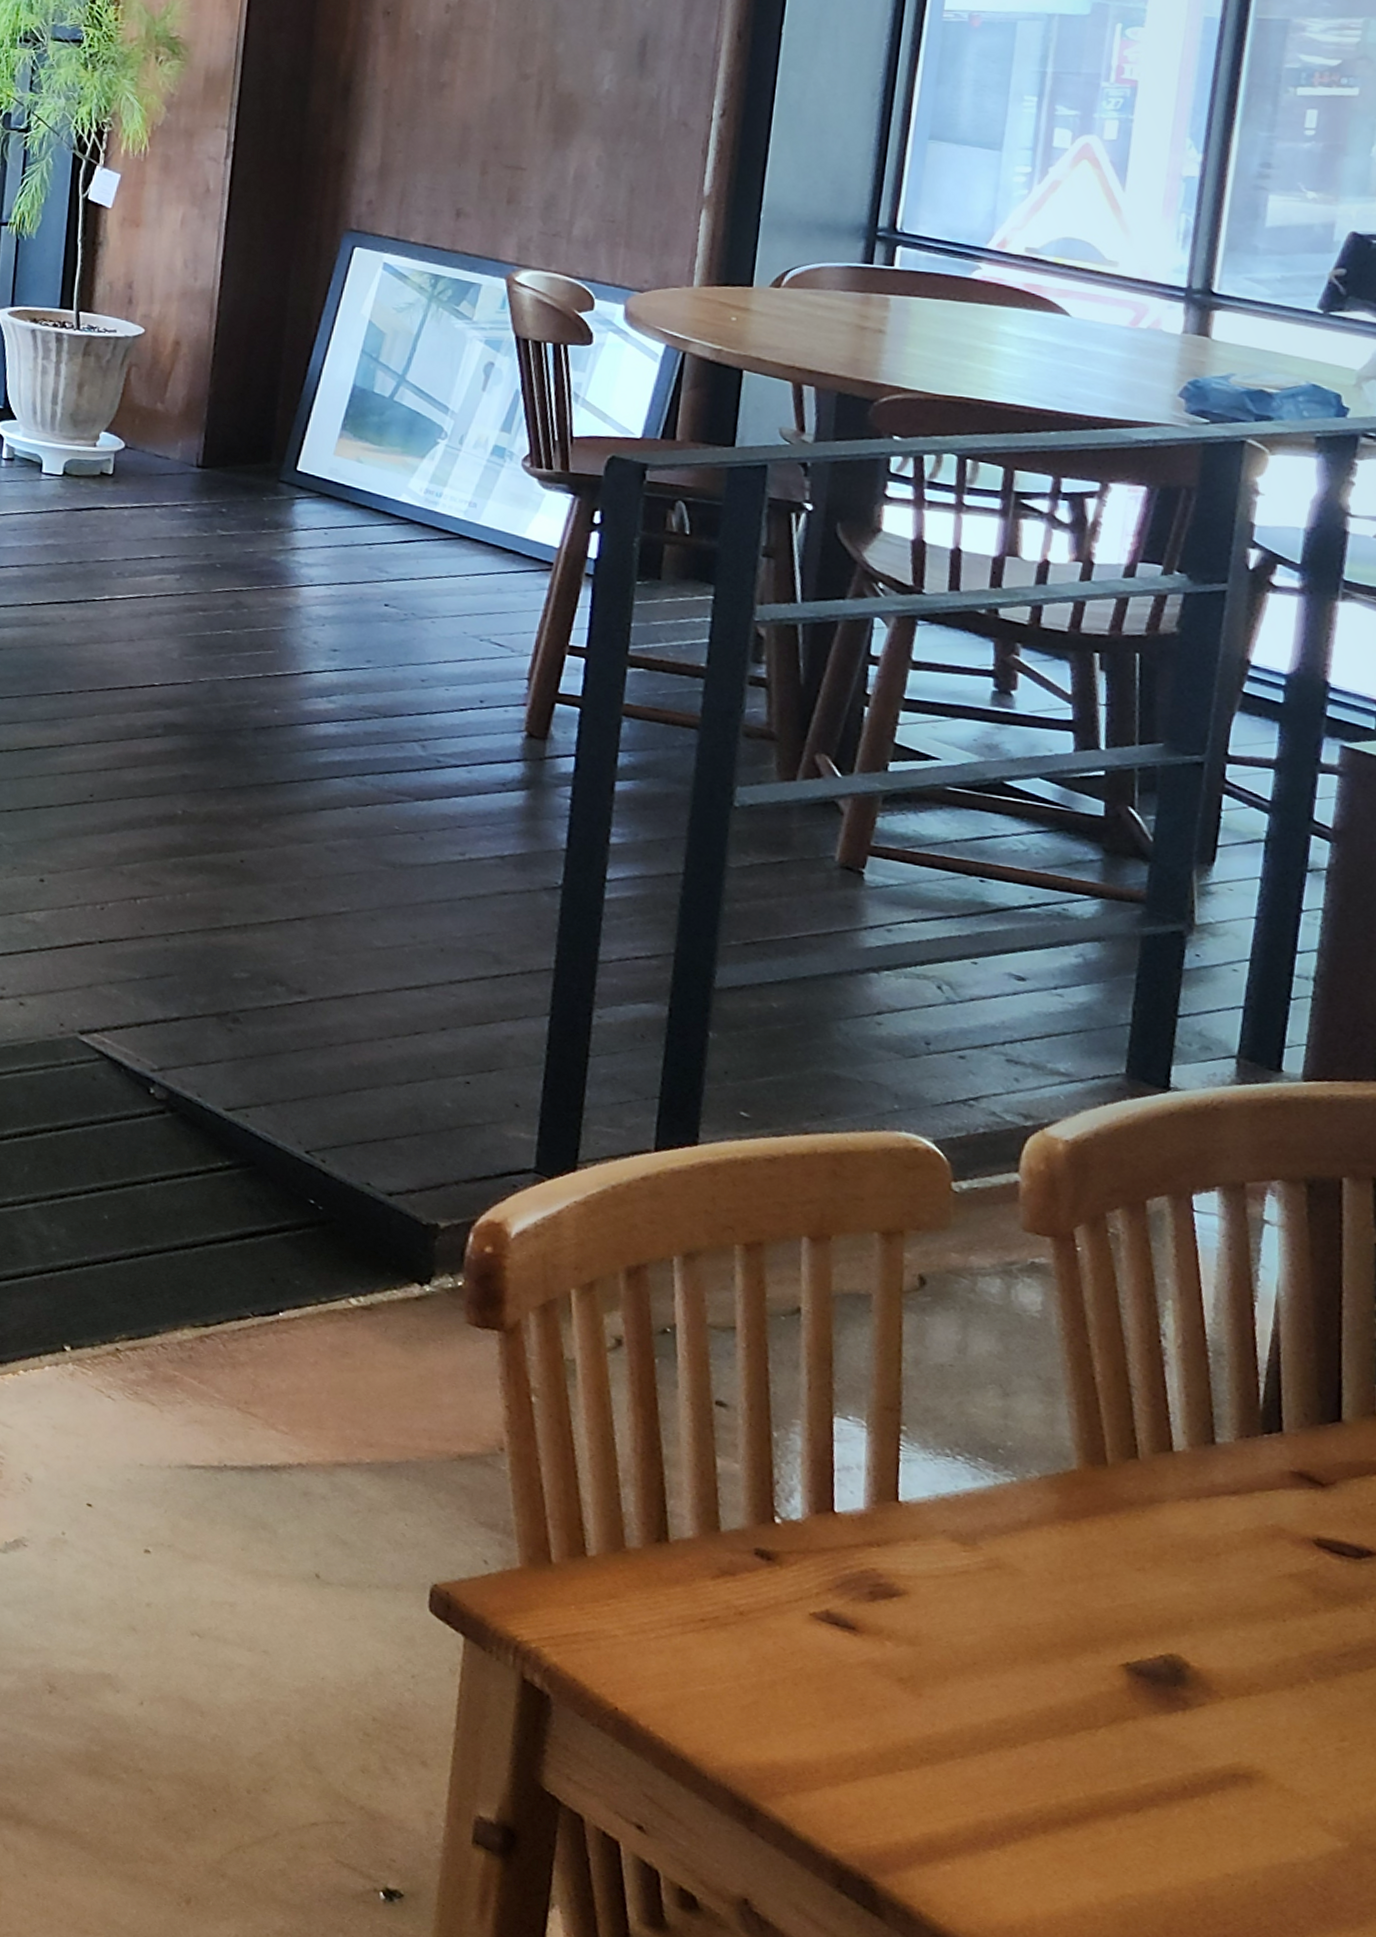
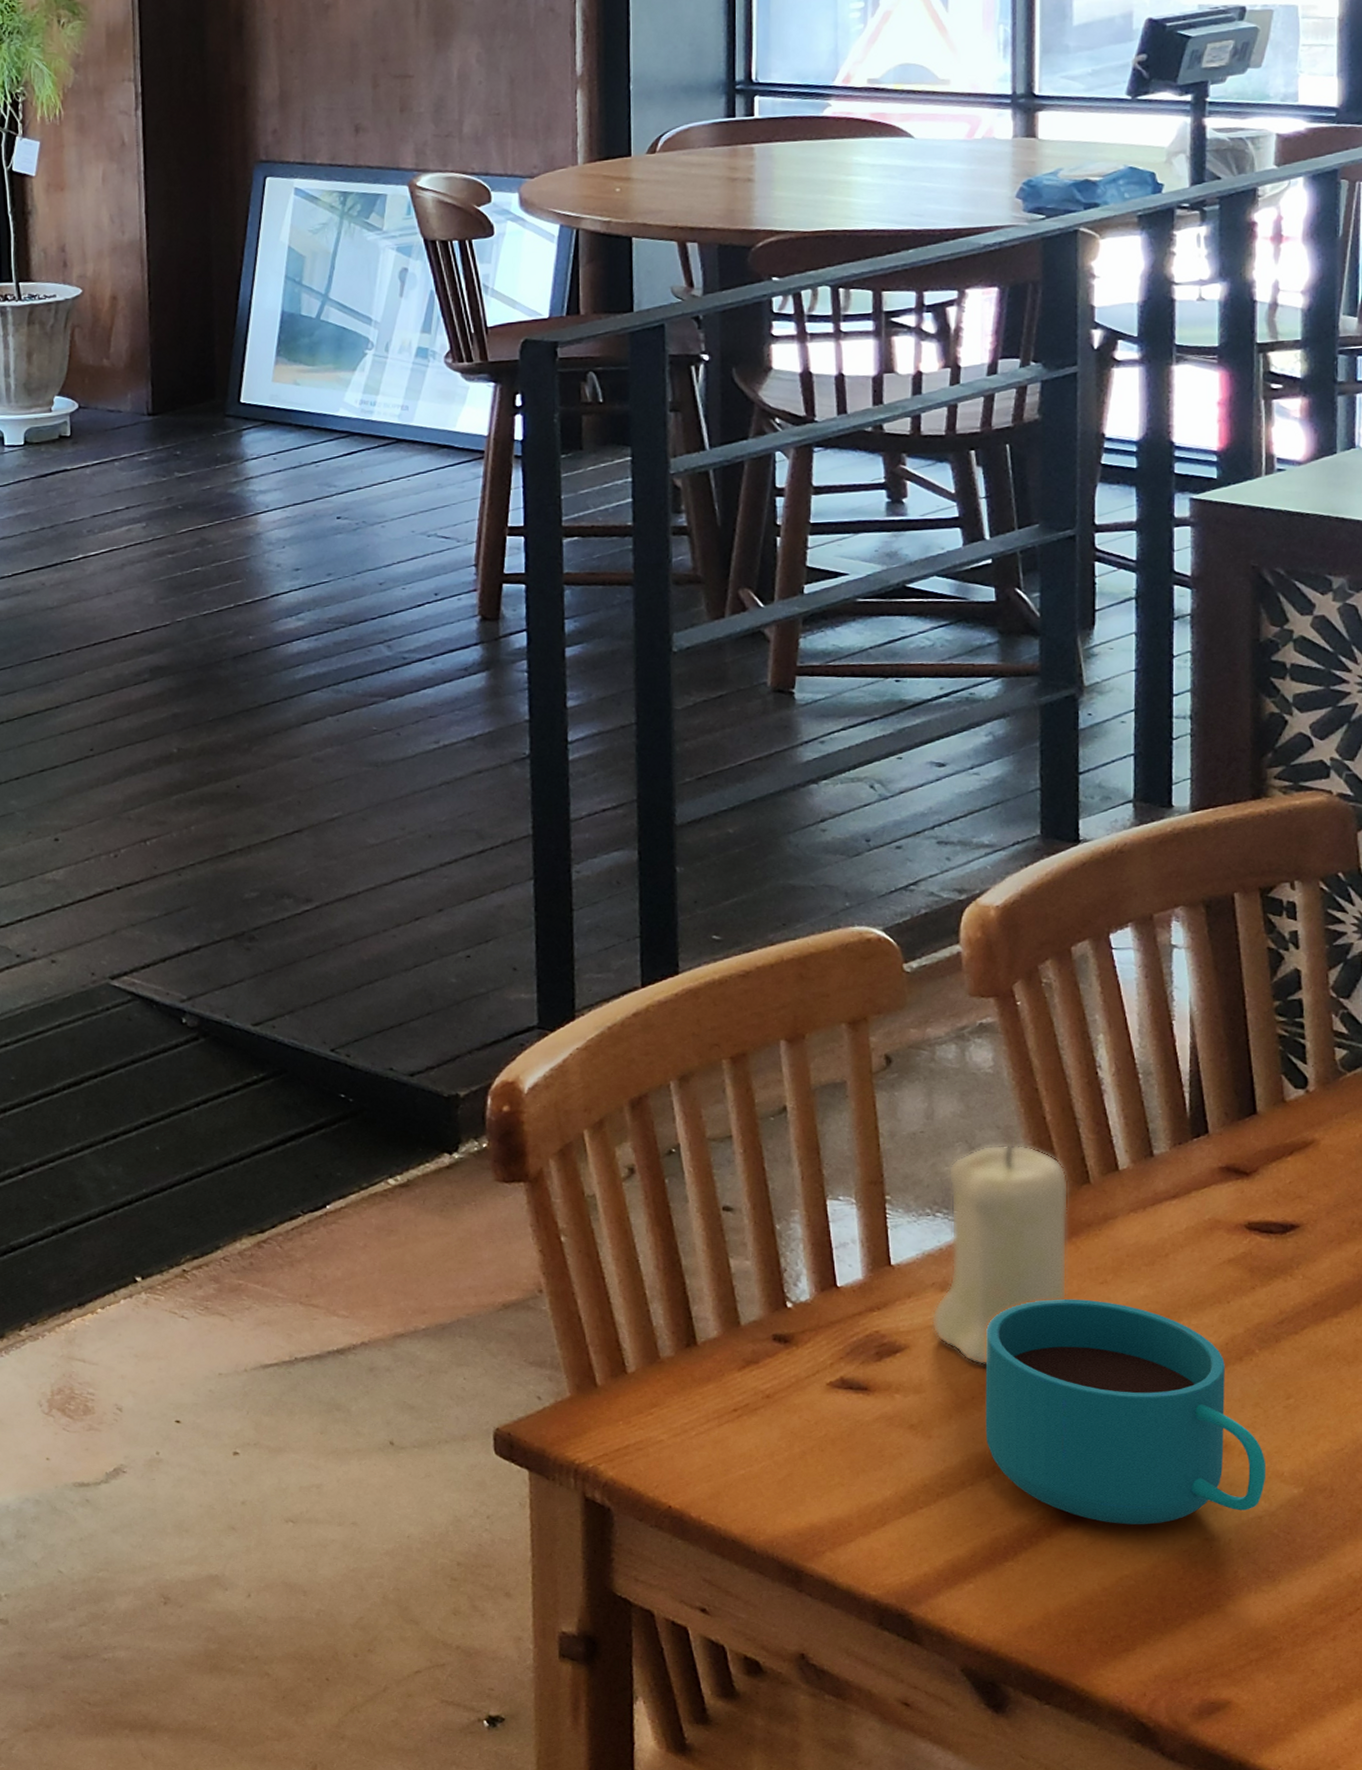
candle: none [937,1394,1114,1631] -> present [931,1144,1069,1366]
cup: none [984,1572,1308,1854] -> present [985,1299,1267,1525]

